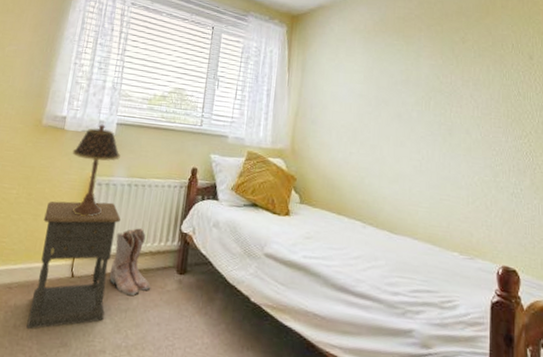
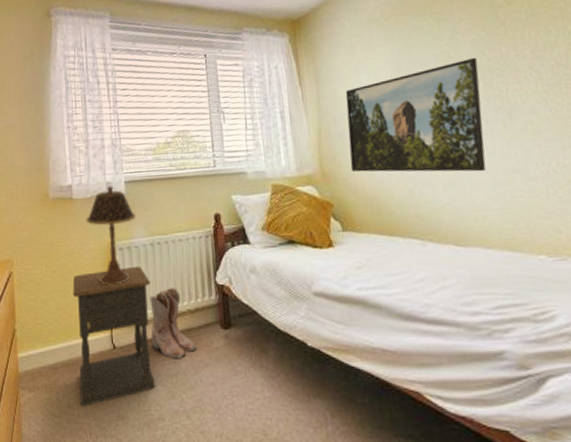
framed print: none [316,78,432,174] -> present [345,57,486,172]

